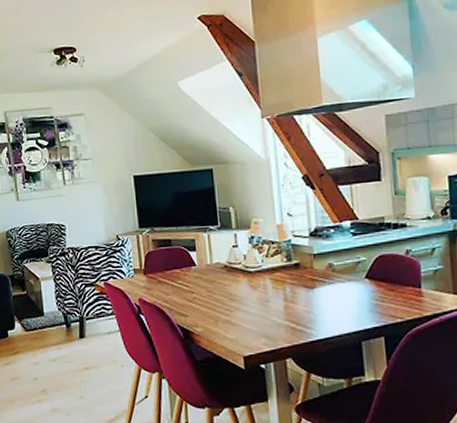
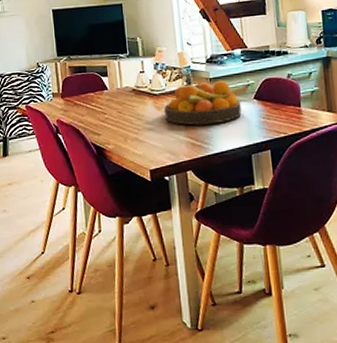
fruit bowl: none [259,256,351,307] -> present [163,80,242,125]

